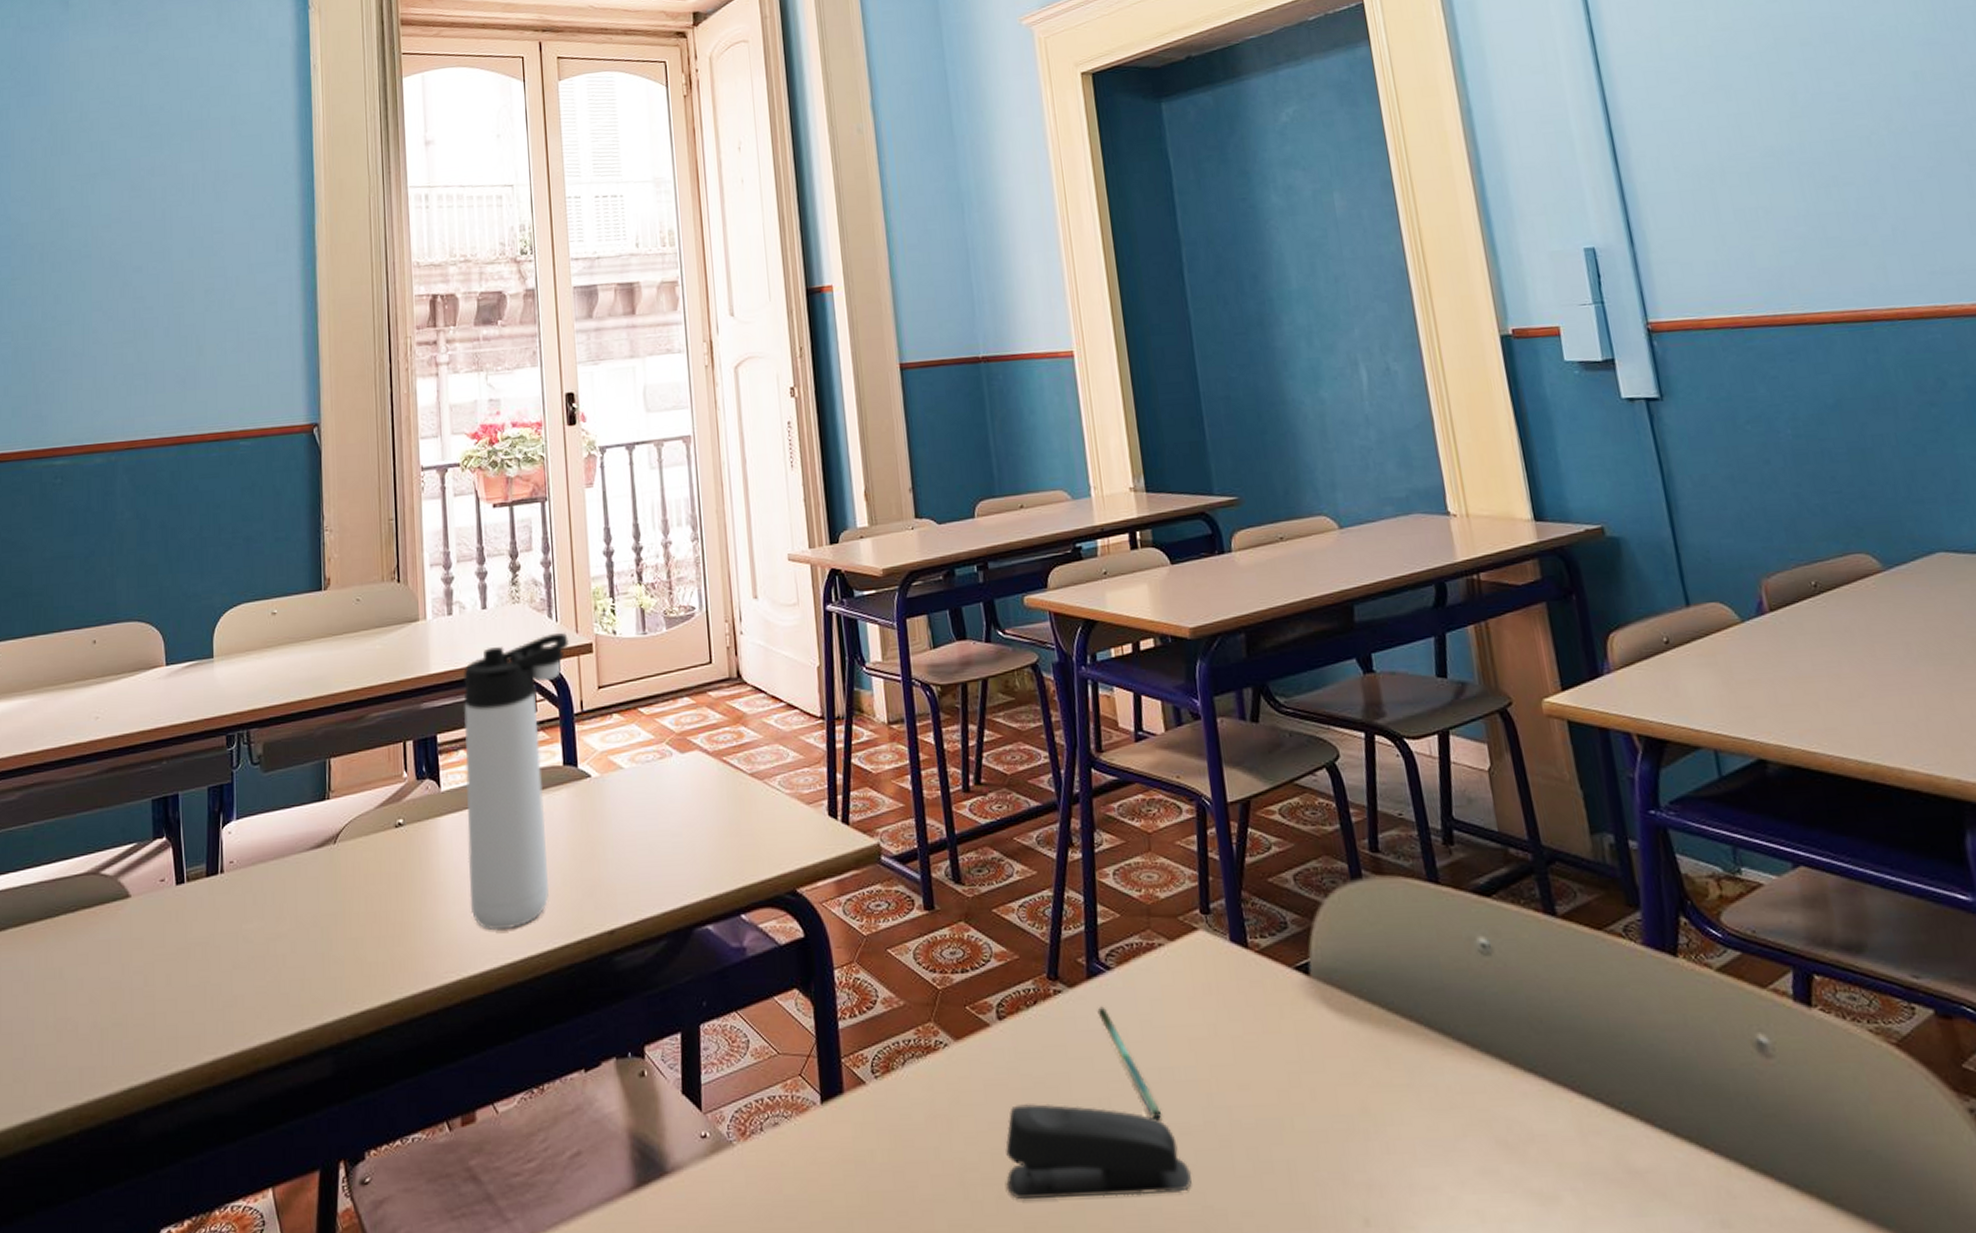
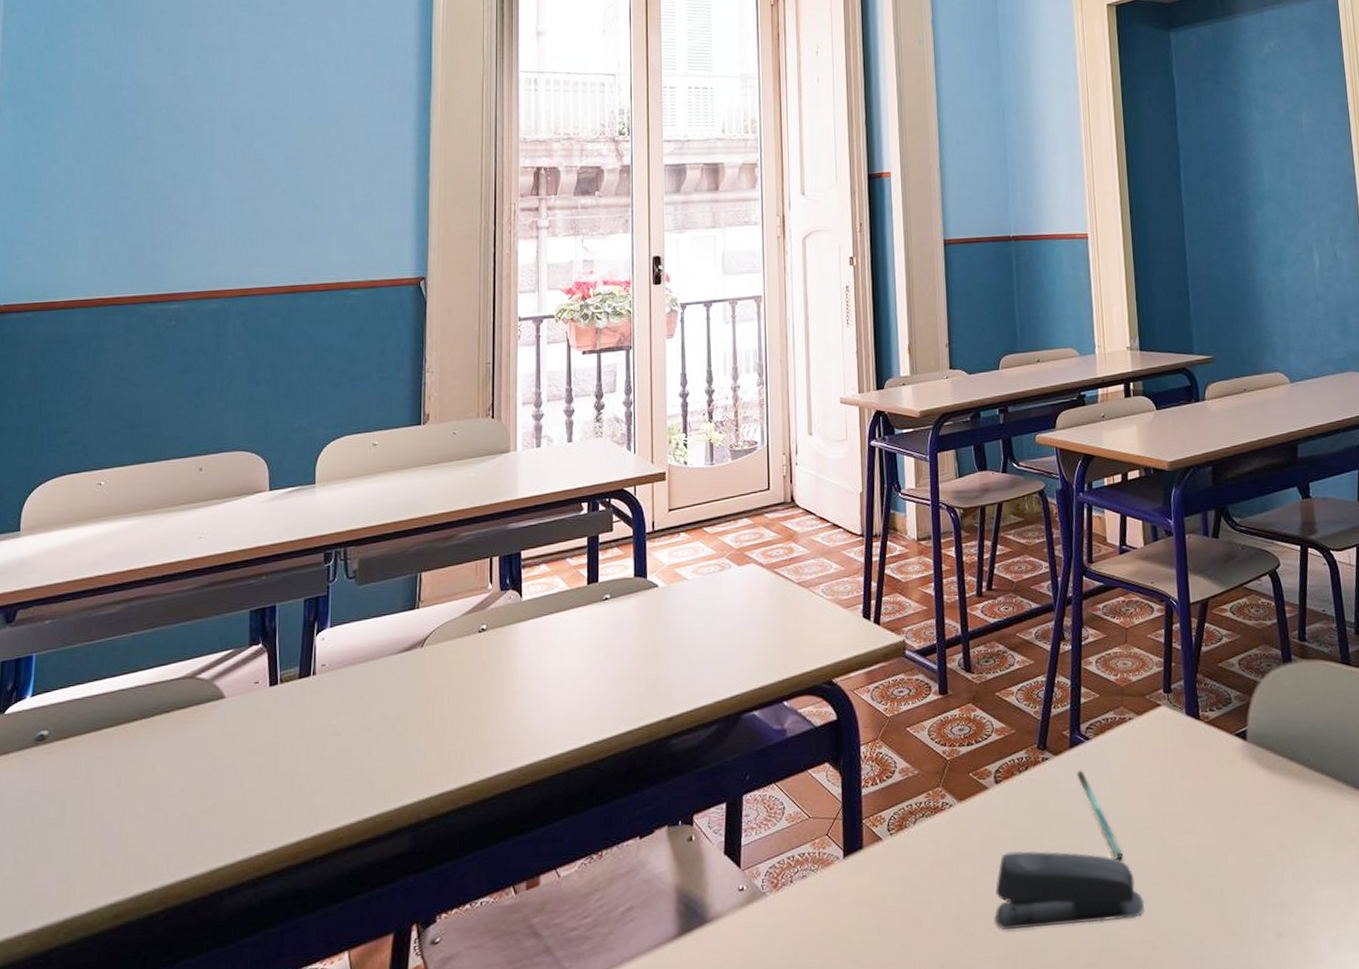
thermos bottle: present [464,632,569,931] -> none [544,462,644,720]

